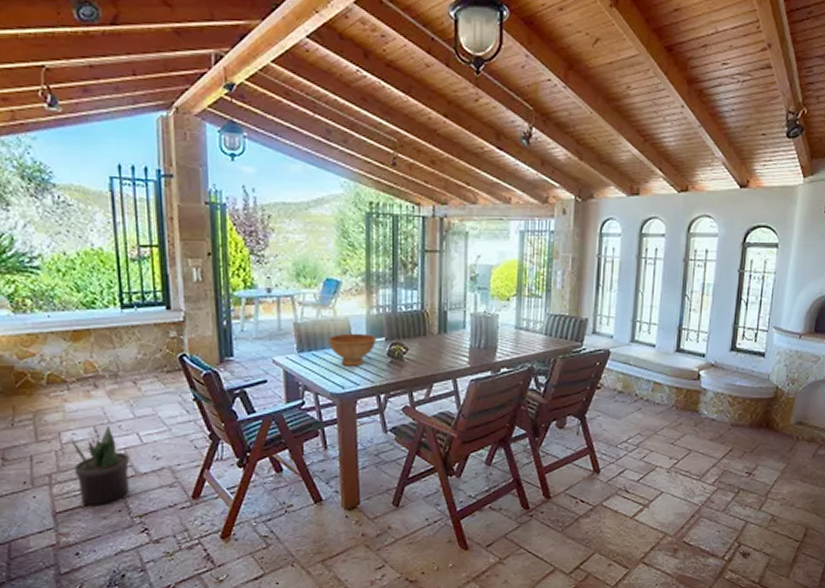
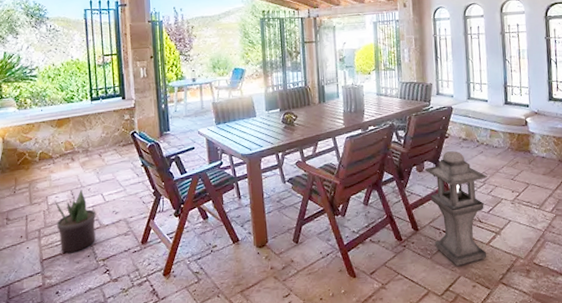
bowl: present [328,333,376,366] -> none [237,107,273,133]
lantern: none [566,405,642,541] -> present [424,151,487,266]

